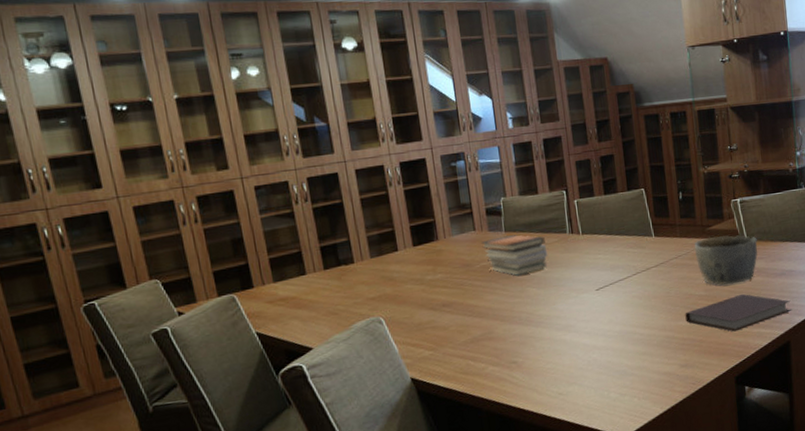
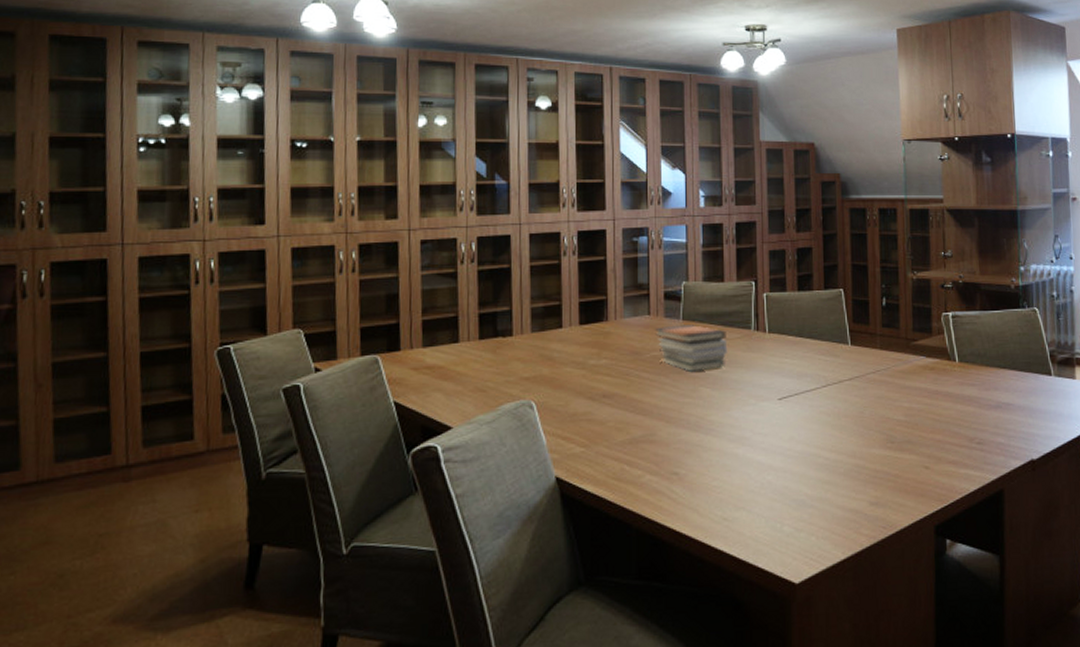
notebook: present [685,293,792,332] -> none [879,424,1007,470]
bowl: present [694,235,758,285] -> none [895,352,970,412]

